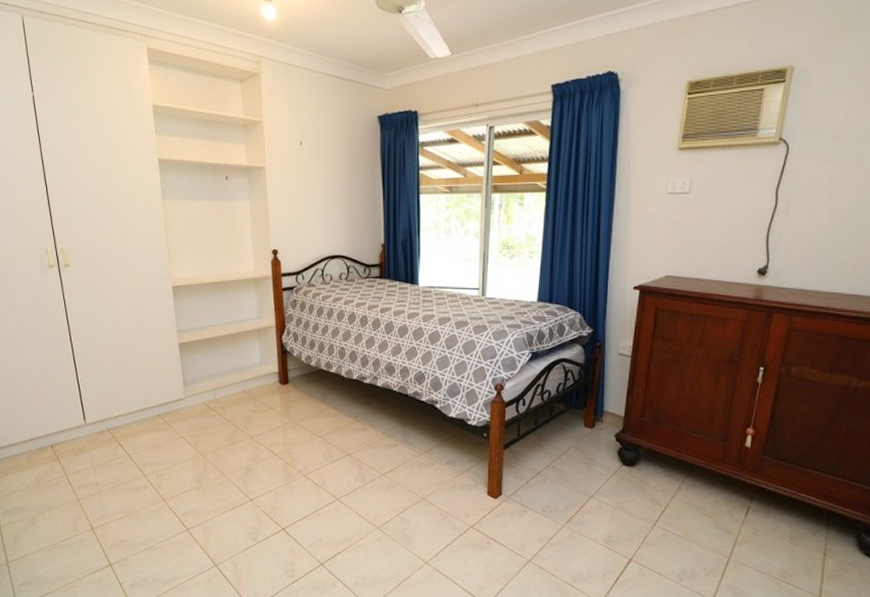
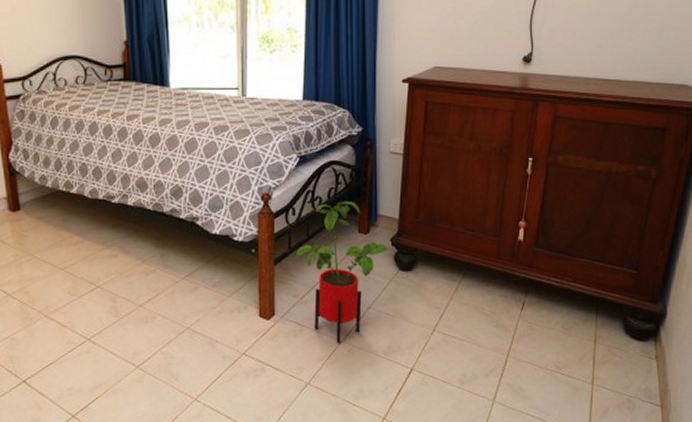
house plant: none [524,396,614,527] -> present [296,200,390,343]

